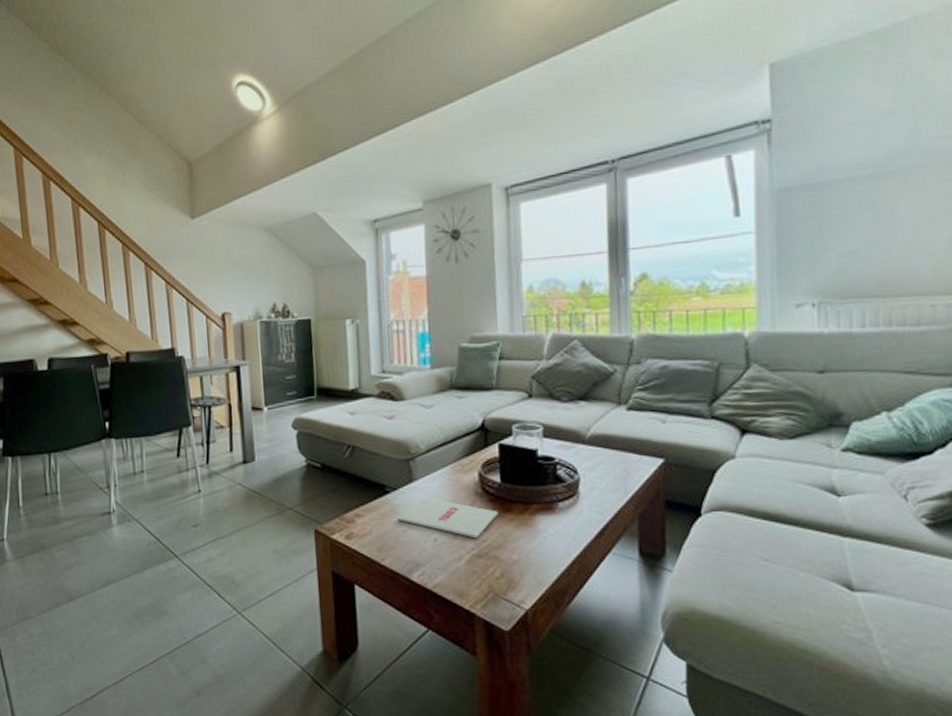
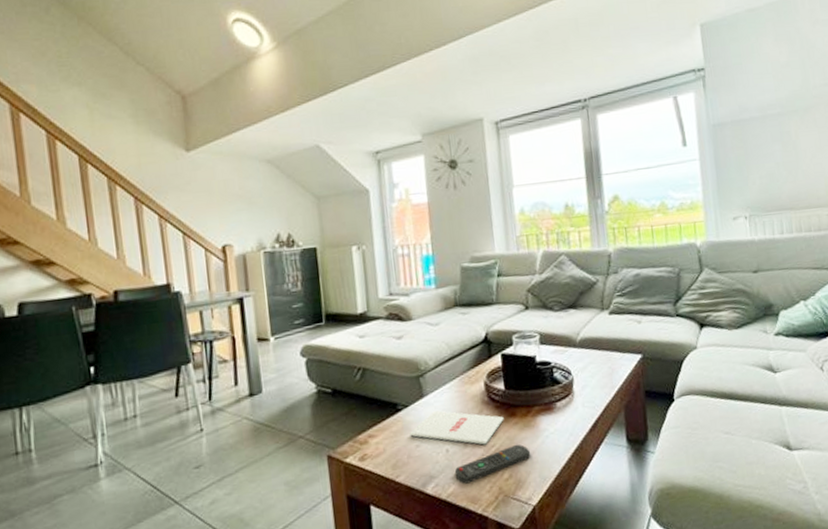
remote control: none [442,542,525,577] -> present [454,444,530,484]

